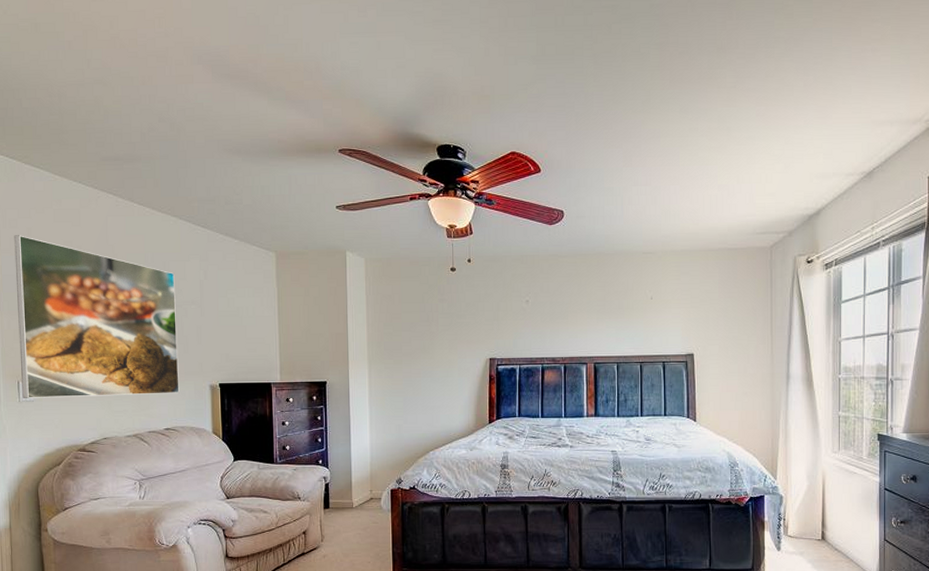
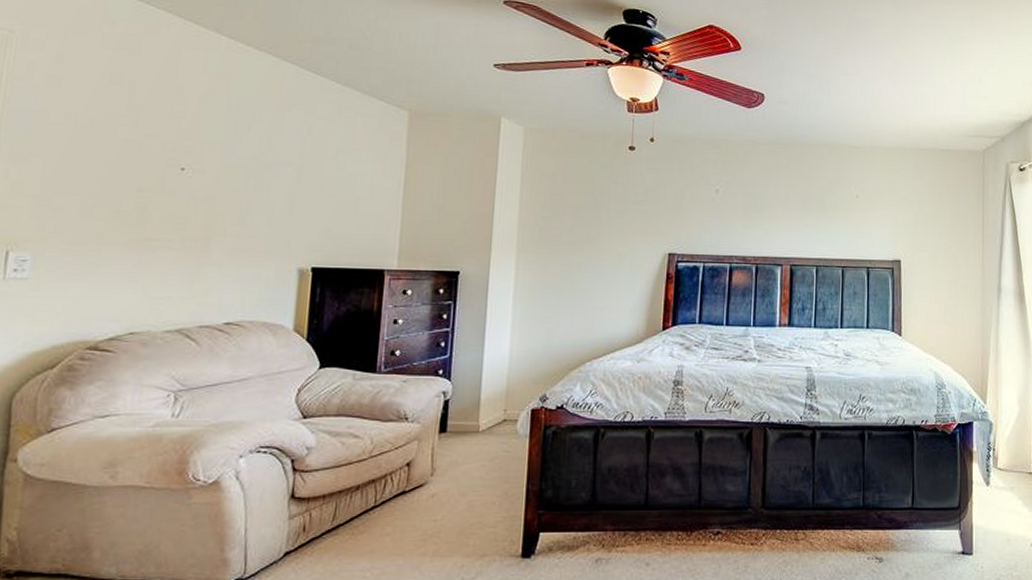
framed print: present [14,235,180,398] -> none [10,59,267,278]

